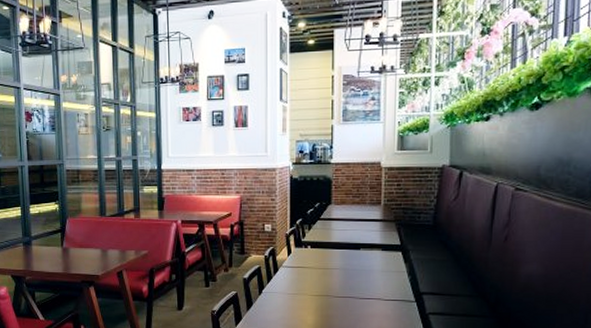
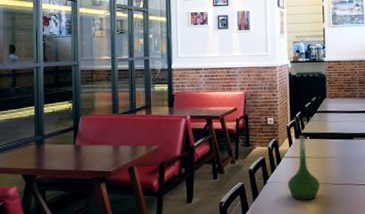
vase: none [285,244,321,313] -> present [288,136,321,201]

